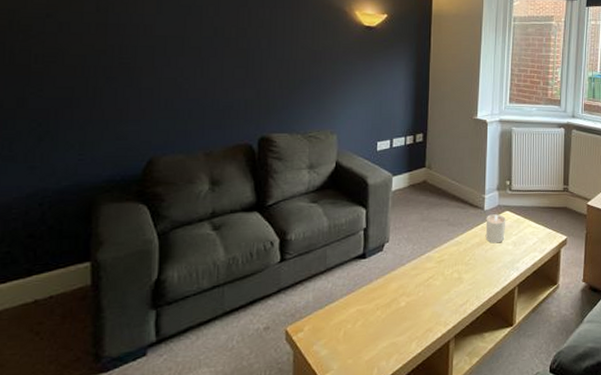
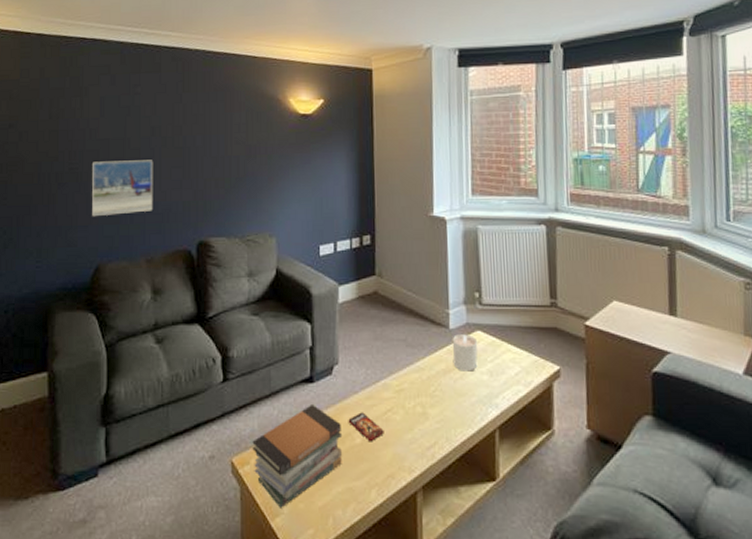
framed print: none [145,57,214,111] -> present [92,160,152,217]
book stack: none [306,277,390,365] -> present [252,405,343,508]
smartphone: none [395,280,426,304] -> present [348,412,384,442]

